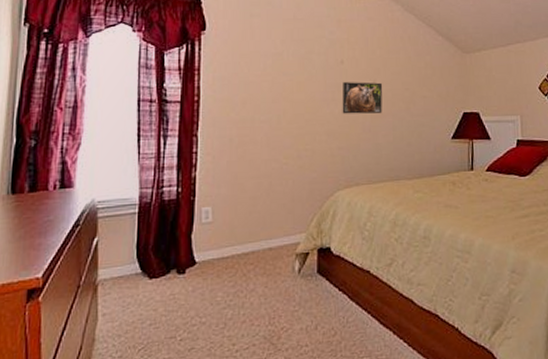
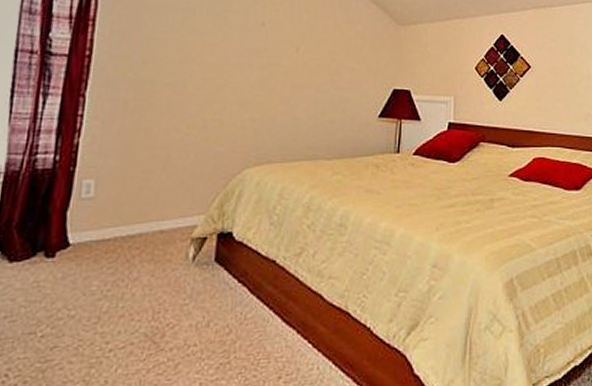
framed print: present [342,82,383,114] -> none [258,47,307,84]

